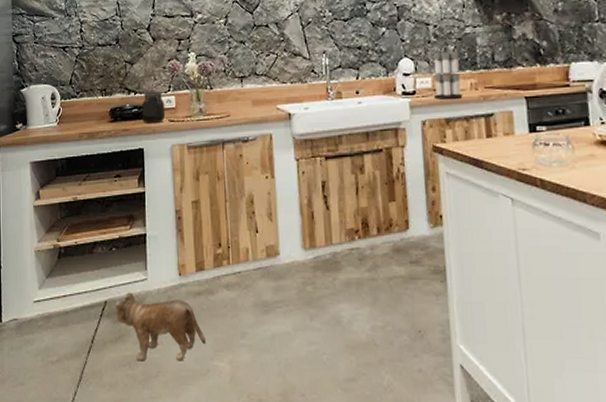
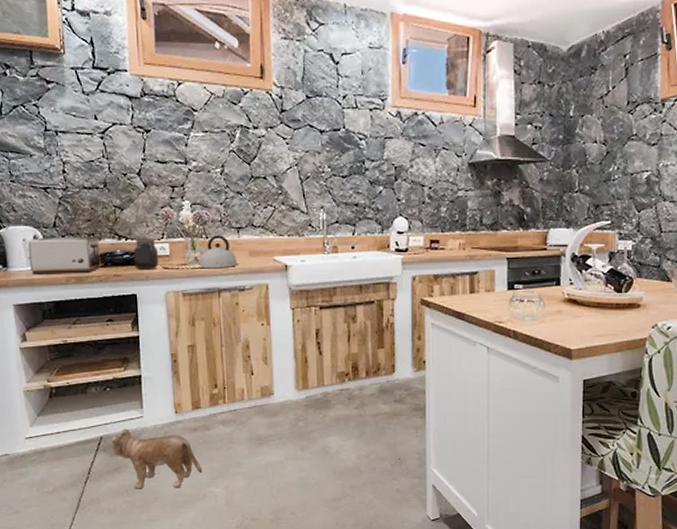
toaster: none [47,92,111,133] -> present [28,237,101,276]
kettle: none [201,84,242,120] -> present [196,234,238,269]
spice rack: present [433,45,463,101] -> none [425,207,451,259]

